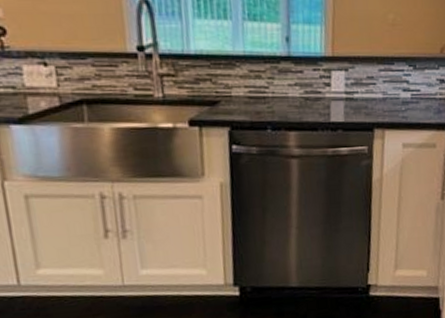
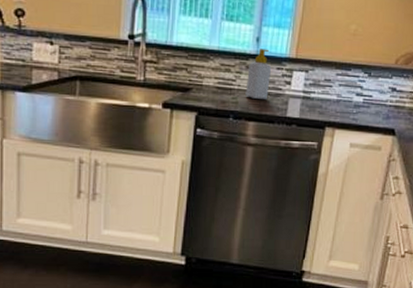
soap bottle: none [281,49,308,106] -> present [245,48,272,99]

